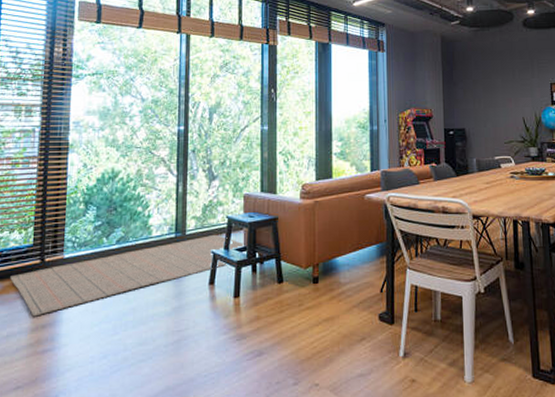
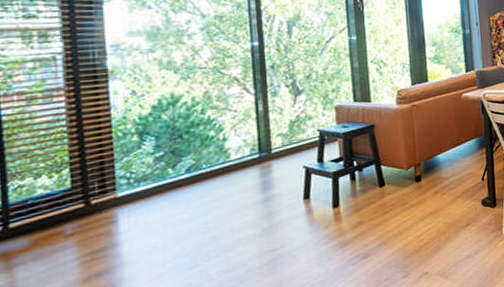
rug: present [10,234,243,317] -> none [43,148,338,267]

